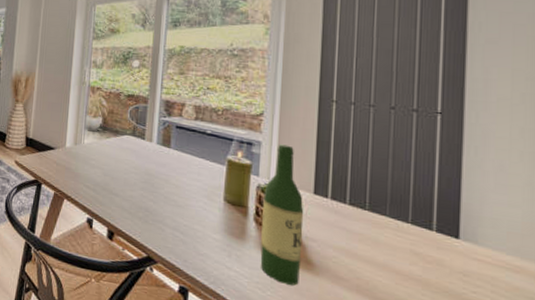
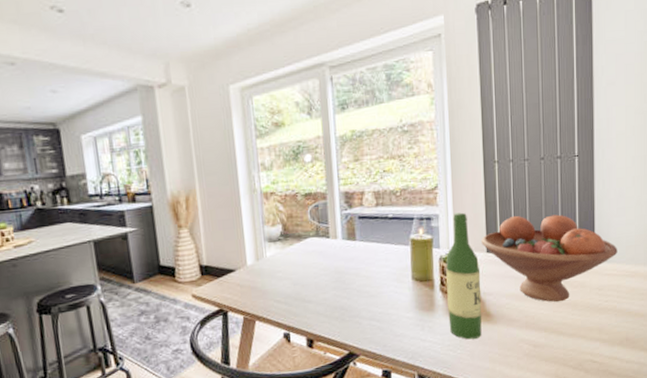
fruit bowl: none [308,162,494,275] -> present [482,214,618,302]

